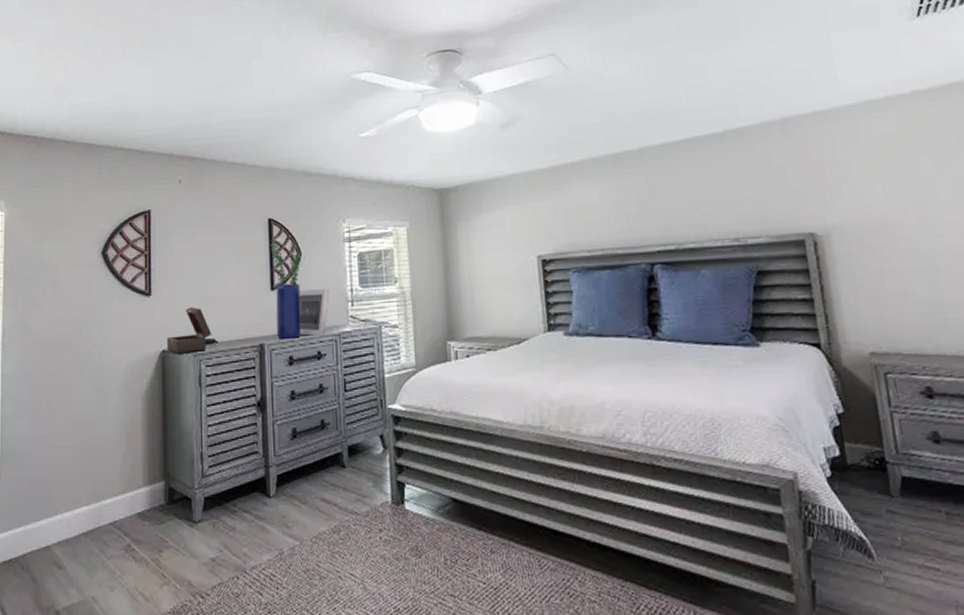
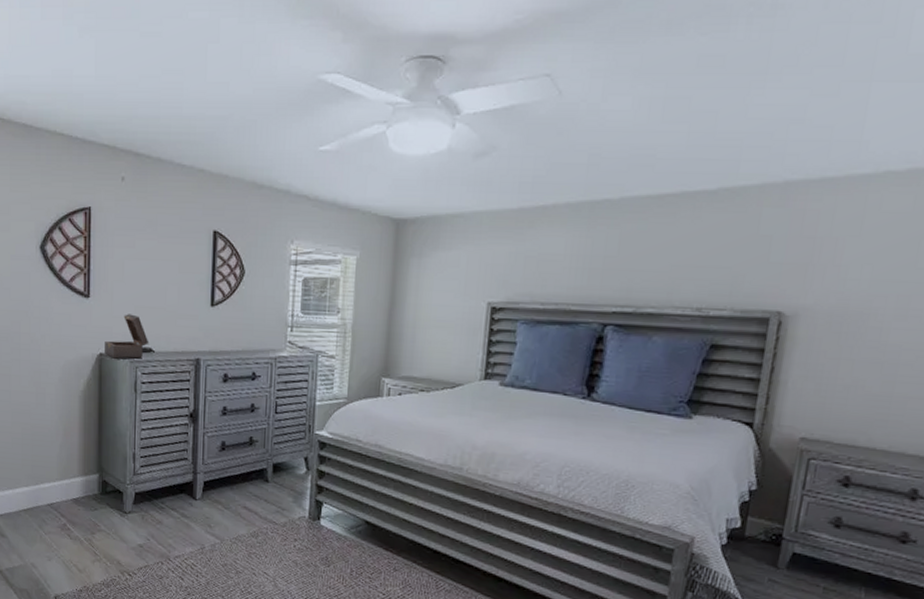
vase: present [269,239,302,340] -> none [212,253,245,358]
picture frame: present [299,288,330,337] -> none [236,309,270,359]

